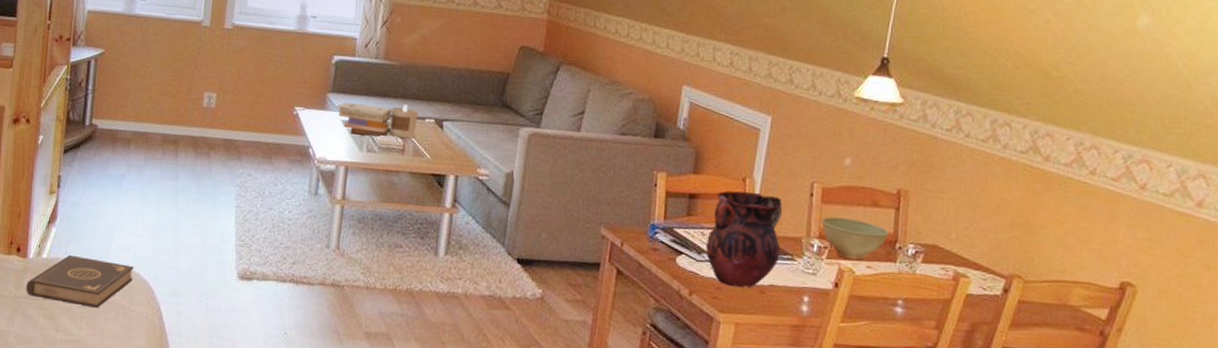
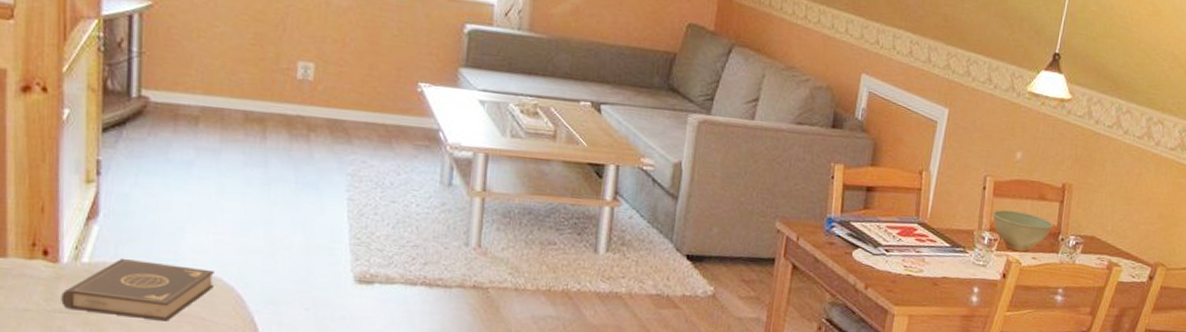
books: present [337,102,393,139] -> none [472,79,541,123]
candle: present [389,104,418,140] -> none [537,84,571,124]
vase: present [706,190,783,288] -> none [882,183,957,280]

